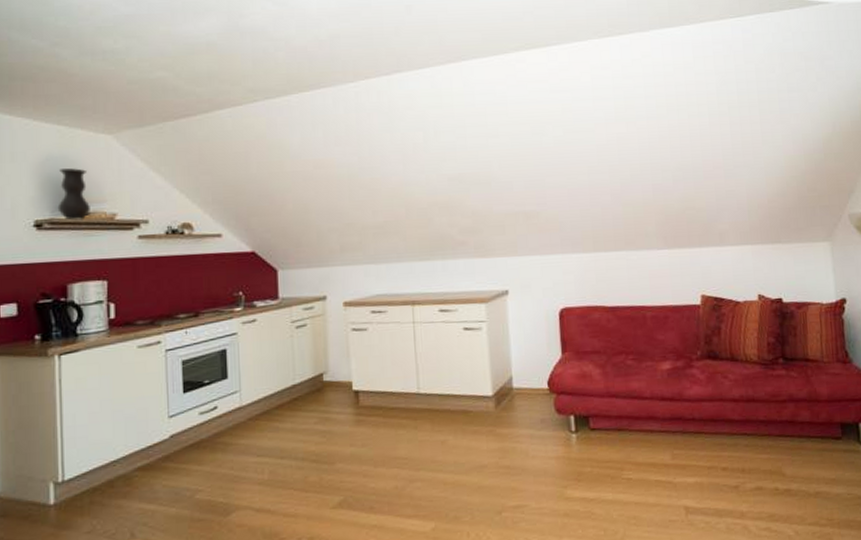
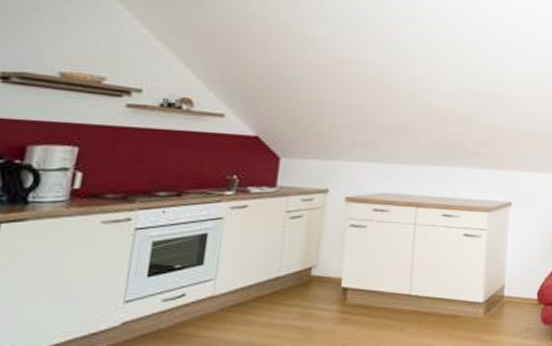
vase: present [57,168,90,221] -> none [33,22,80,79]

